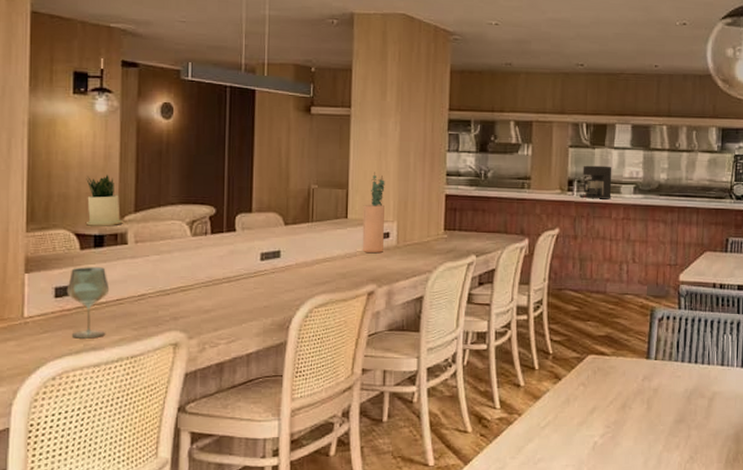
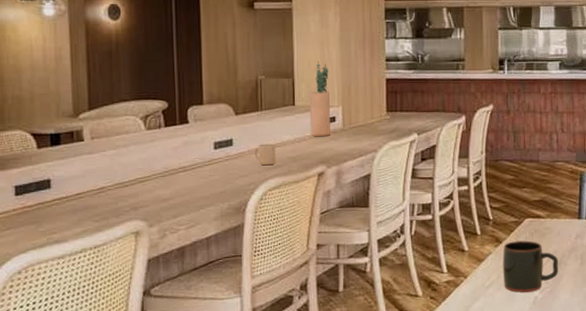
wine glass: present [66,267,110,339] -> none [26,164,69,233]
planter: present [85,175,123,226] -> none [38,76,78,126]
cup: none [302,257,325,281] -> present [254,143,276,166]
mug: none [560,379,622,436] -> present [502,240,558,293]
coffee maker: present [579,165,612,200] -> none [510,45,539,76]

